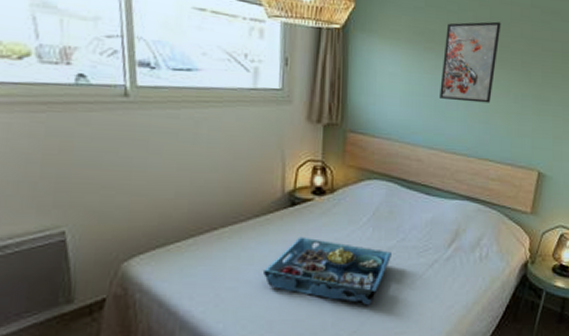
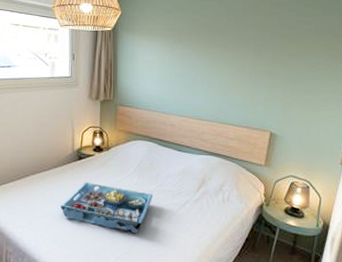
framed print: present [440,21,501,103] -> none [187,16,236,80]

